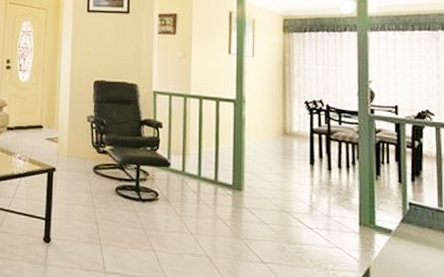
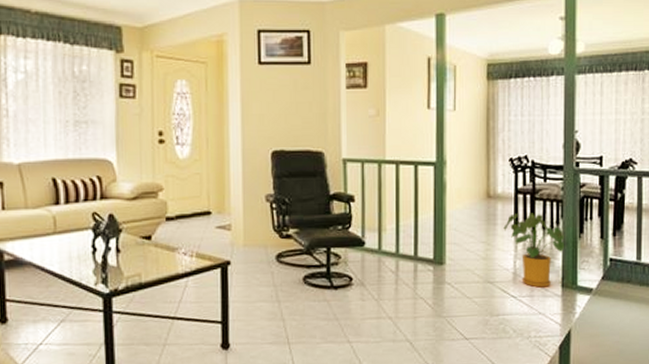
house plant: none [299,151,362,223] -> present [503,213,565,288]

